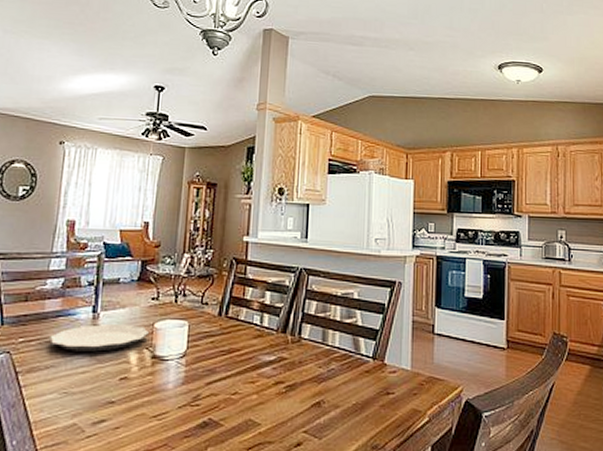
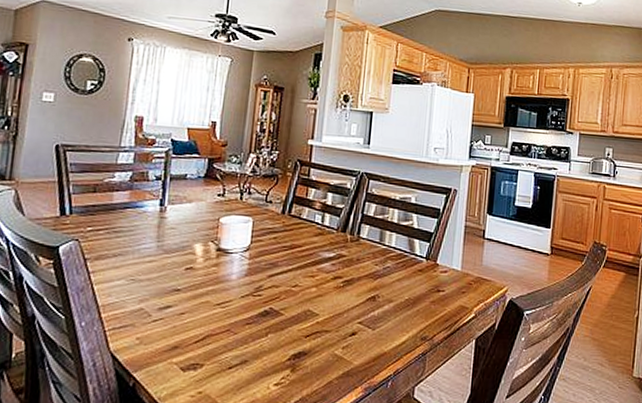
plate: present [49,324,149,352] -> none [117,217,214,243]

